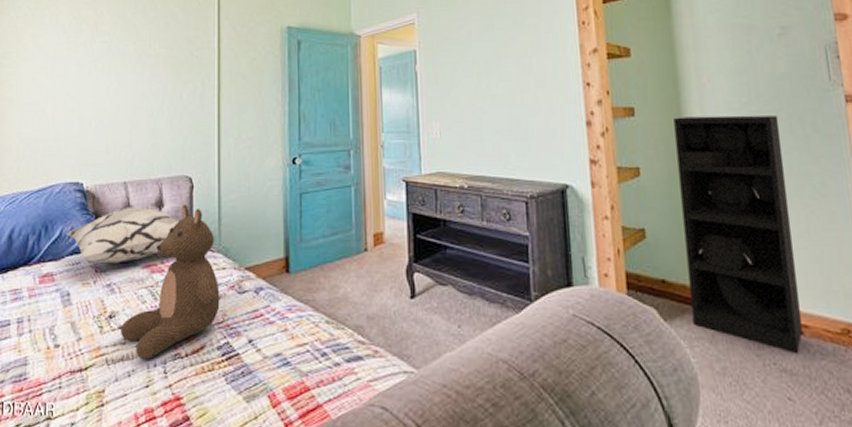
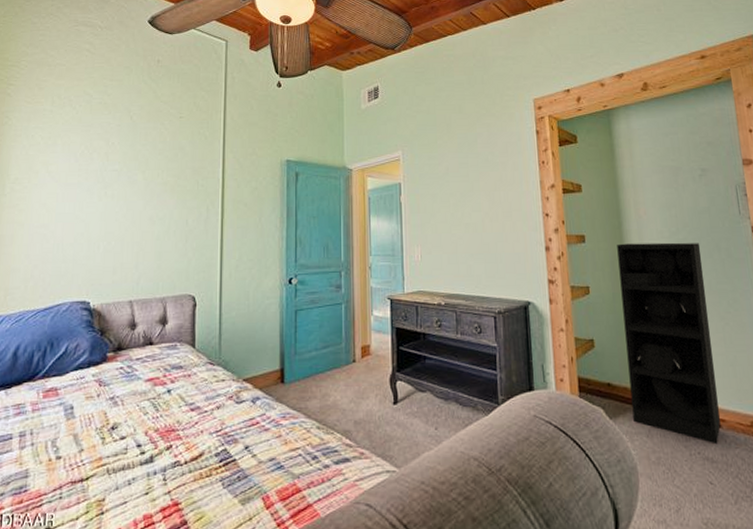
decorative pillow: present [66,207,180,264] -> none [72,324,182,378]
stuffed bear: present [121,205,220,360] -> none [122,321,219,468]

